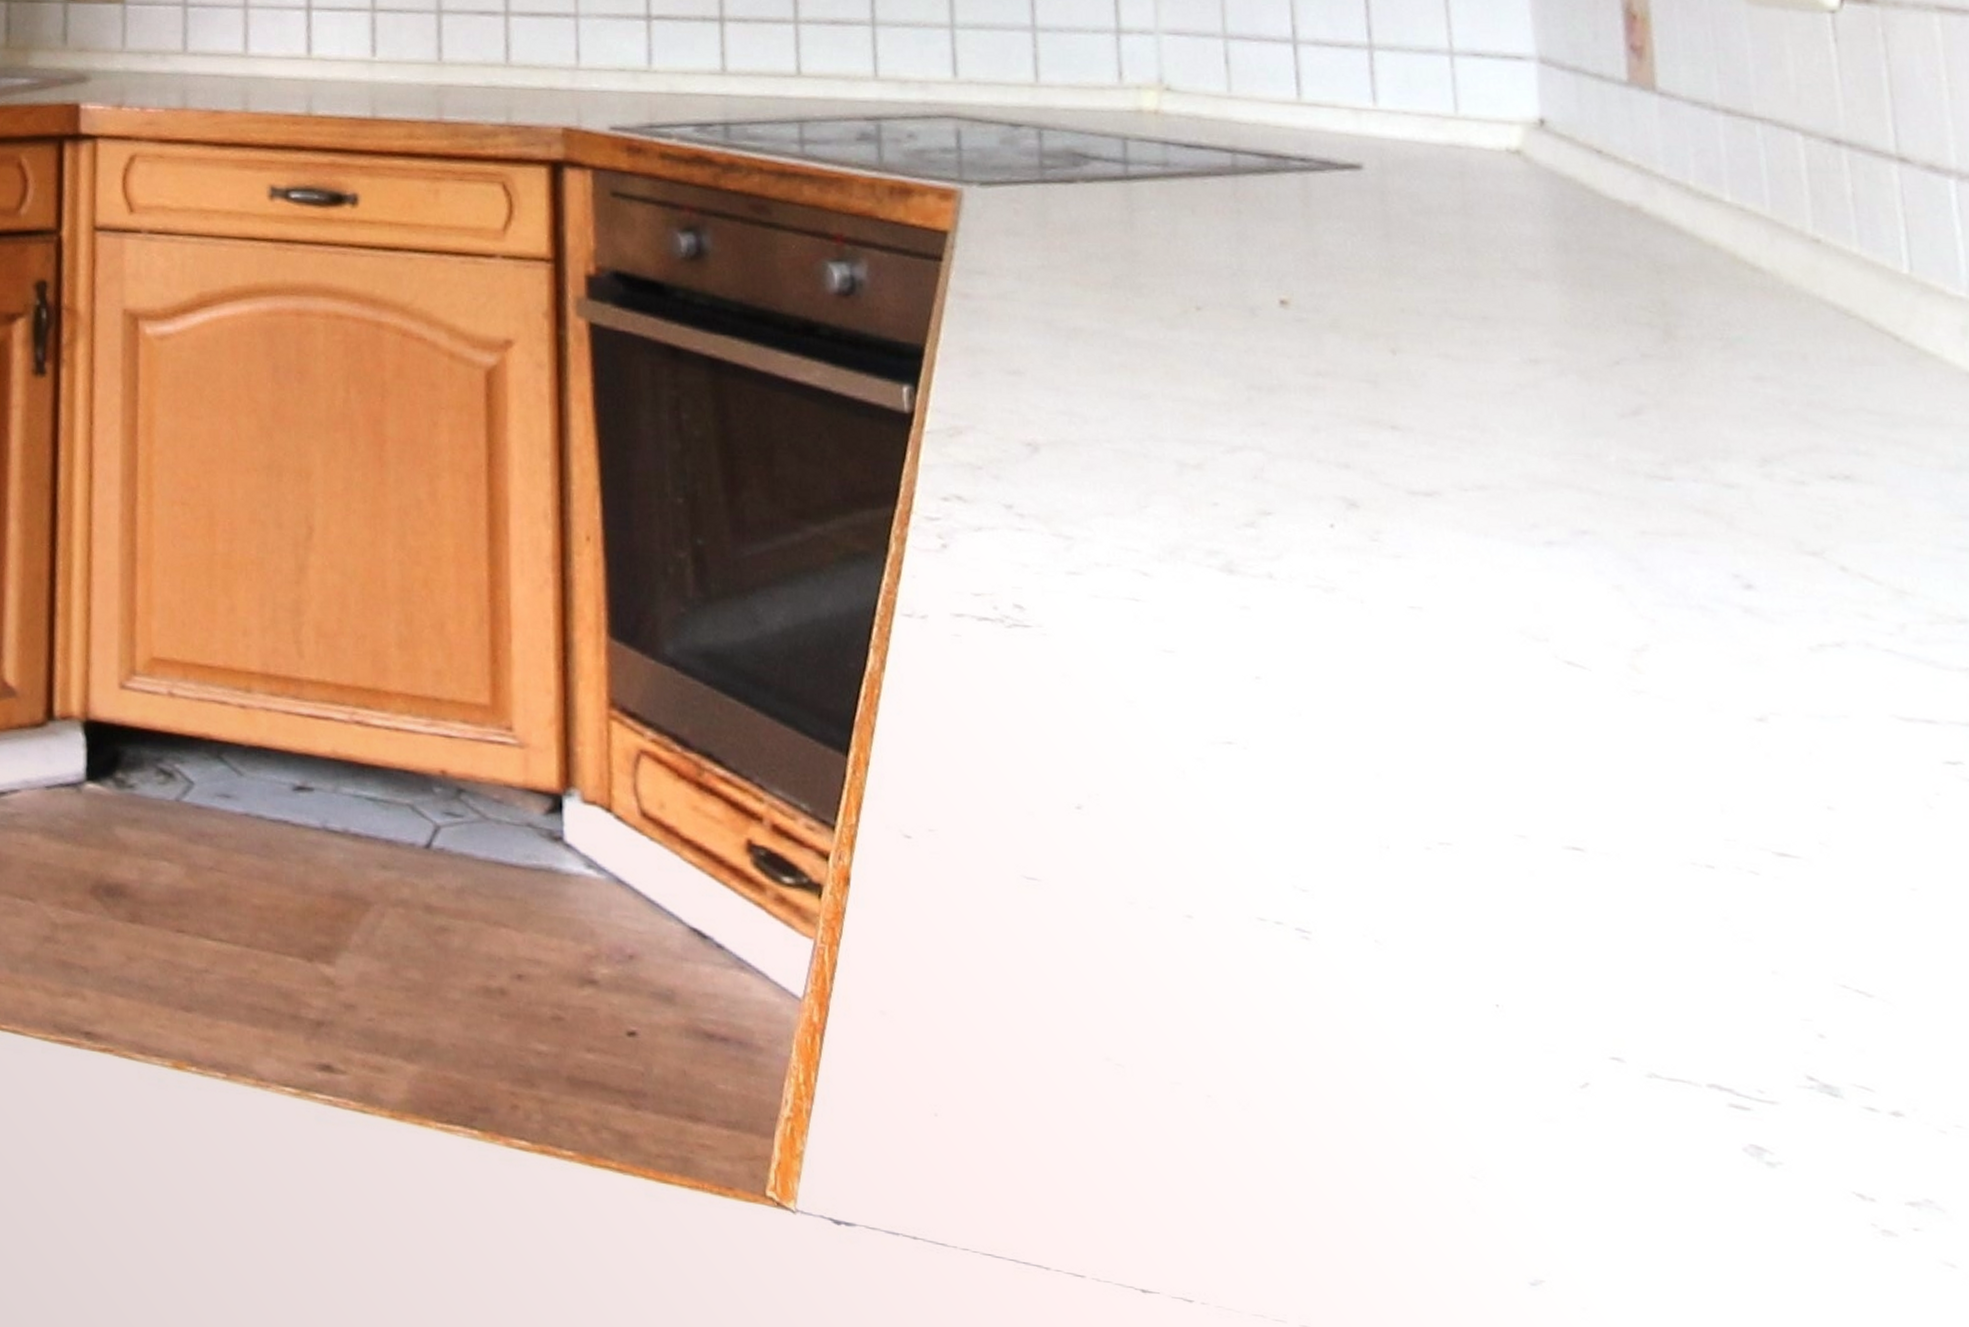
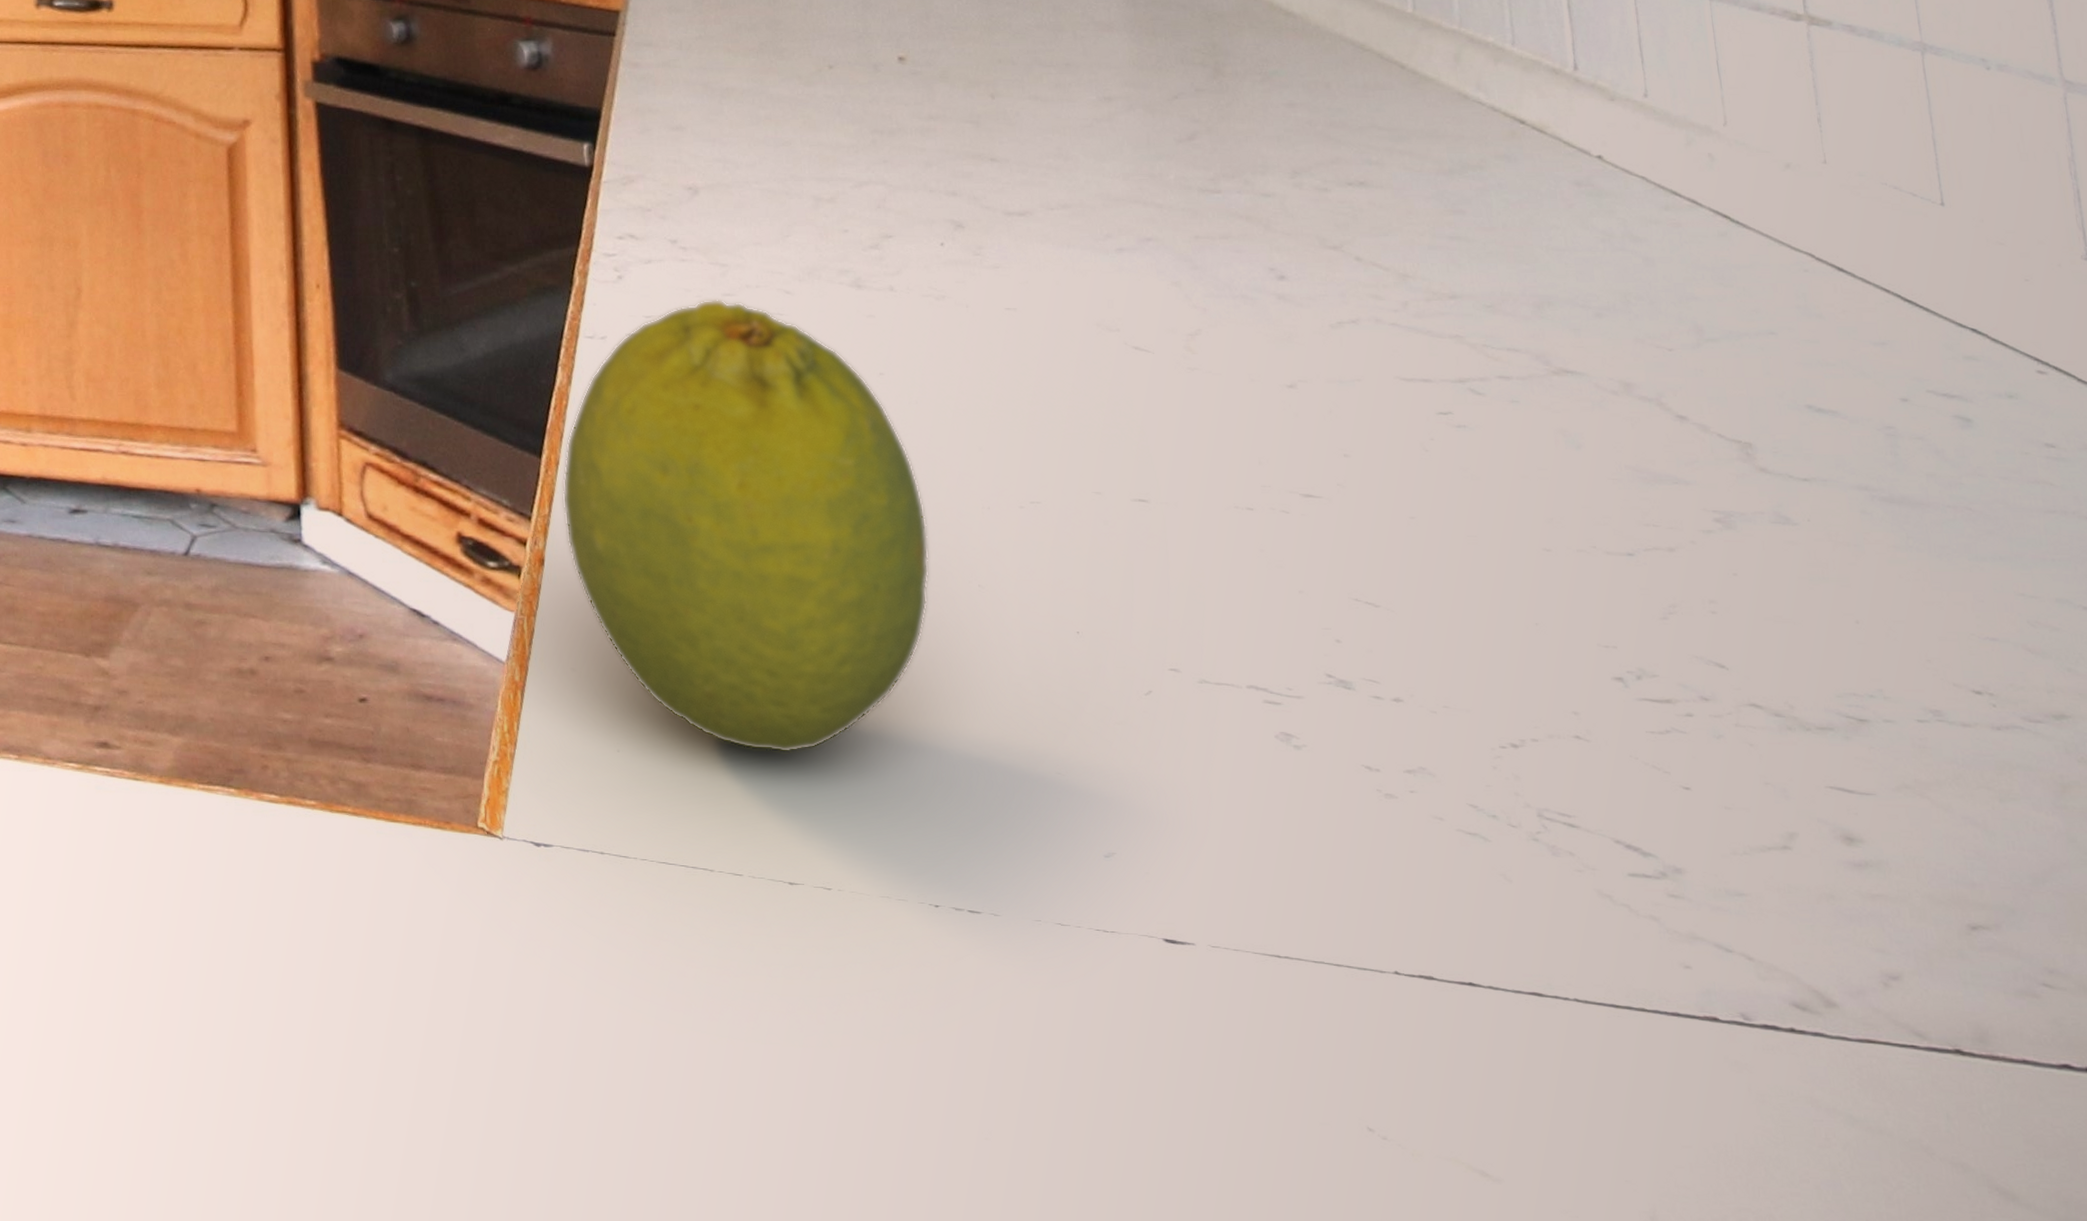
fruit: none [872,577,1315,1132] -> present [562,299,929,754]

